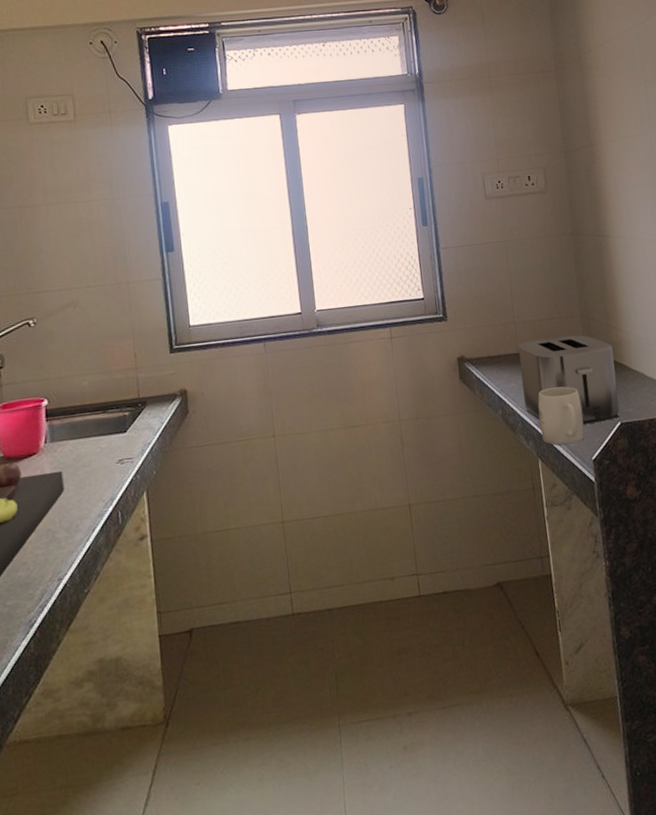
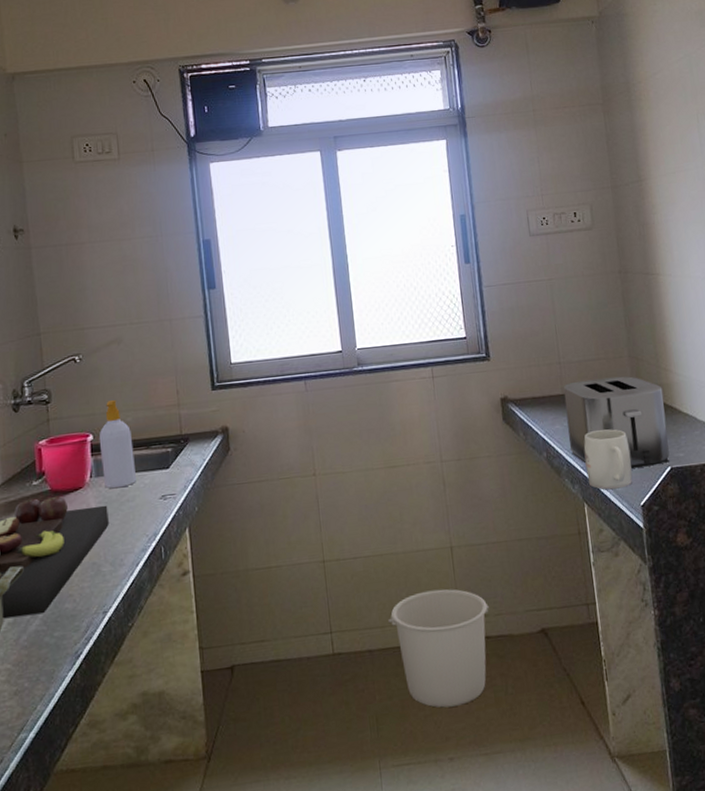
soap bottle: none [53,364,92,454] -> present [98,400,136,489]
bucket: none [347,546,447,664] -> present [388,589,489,708]

